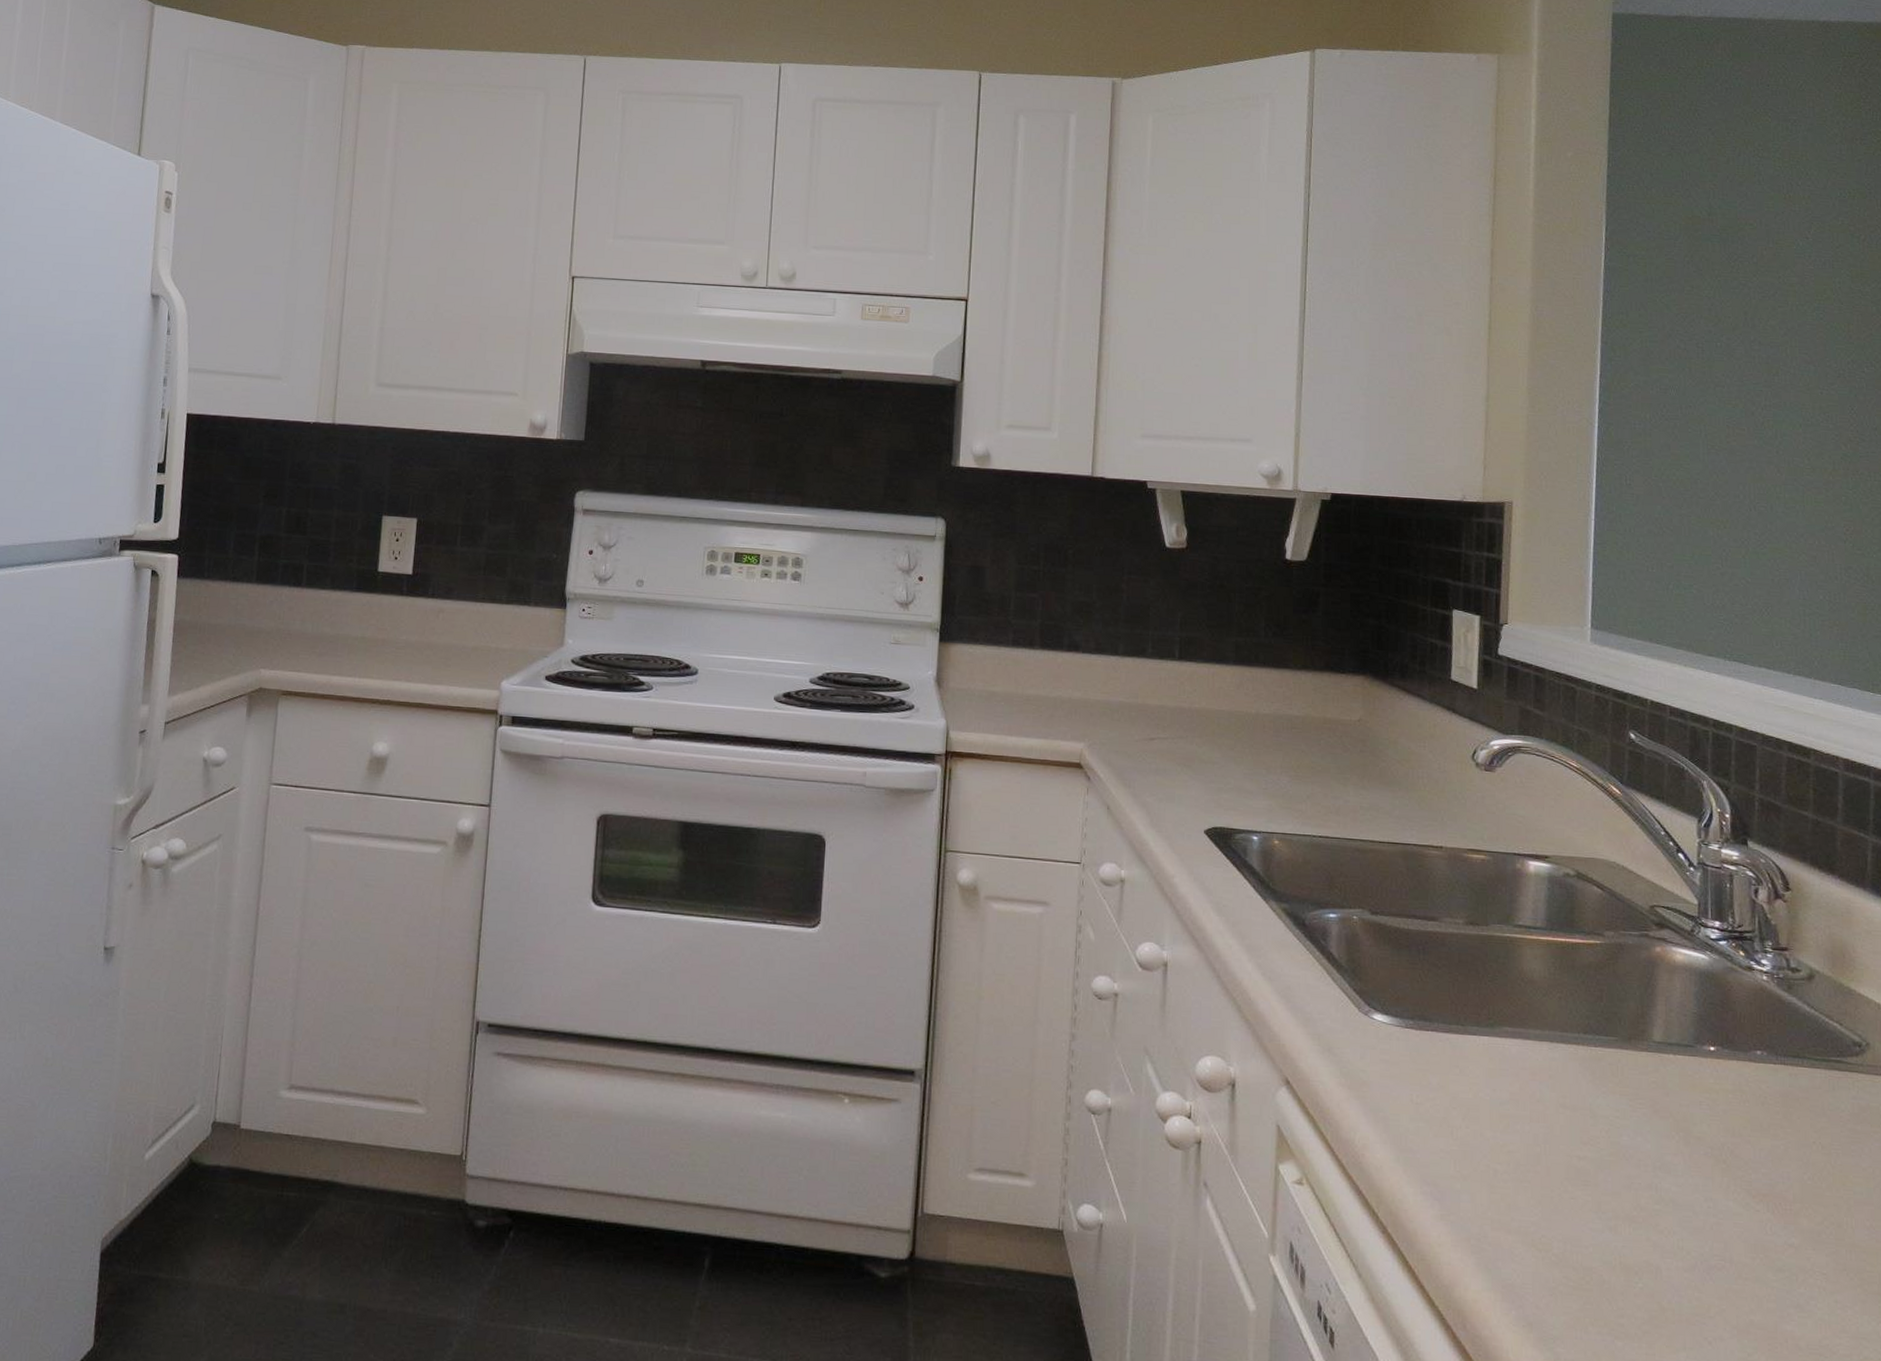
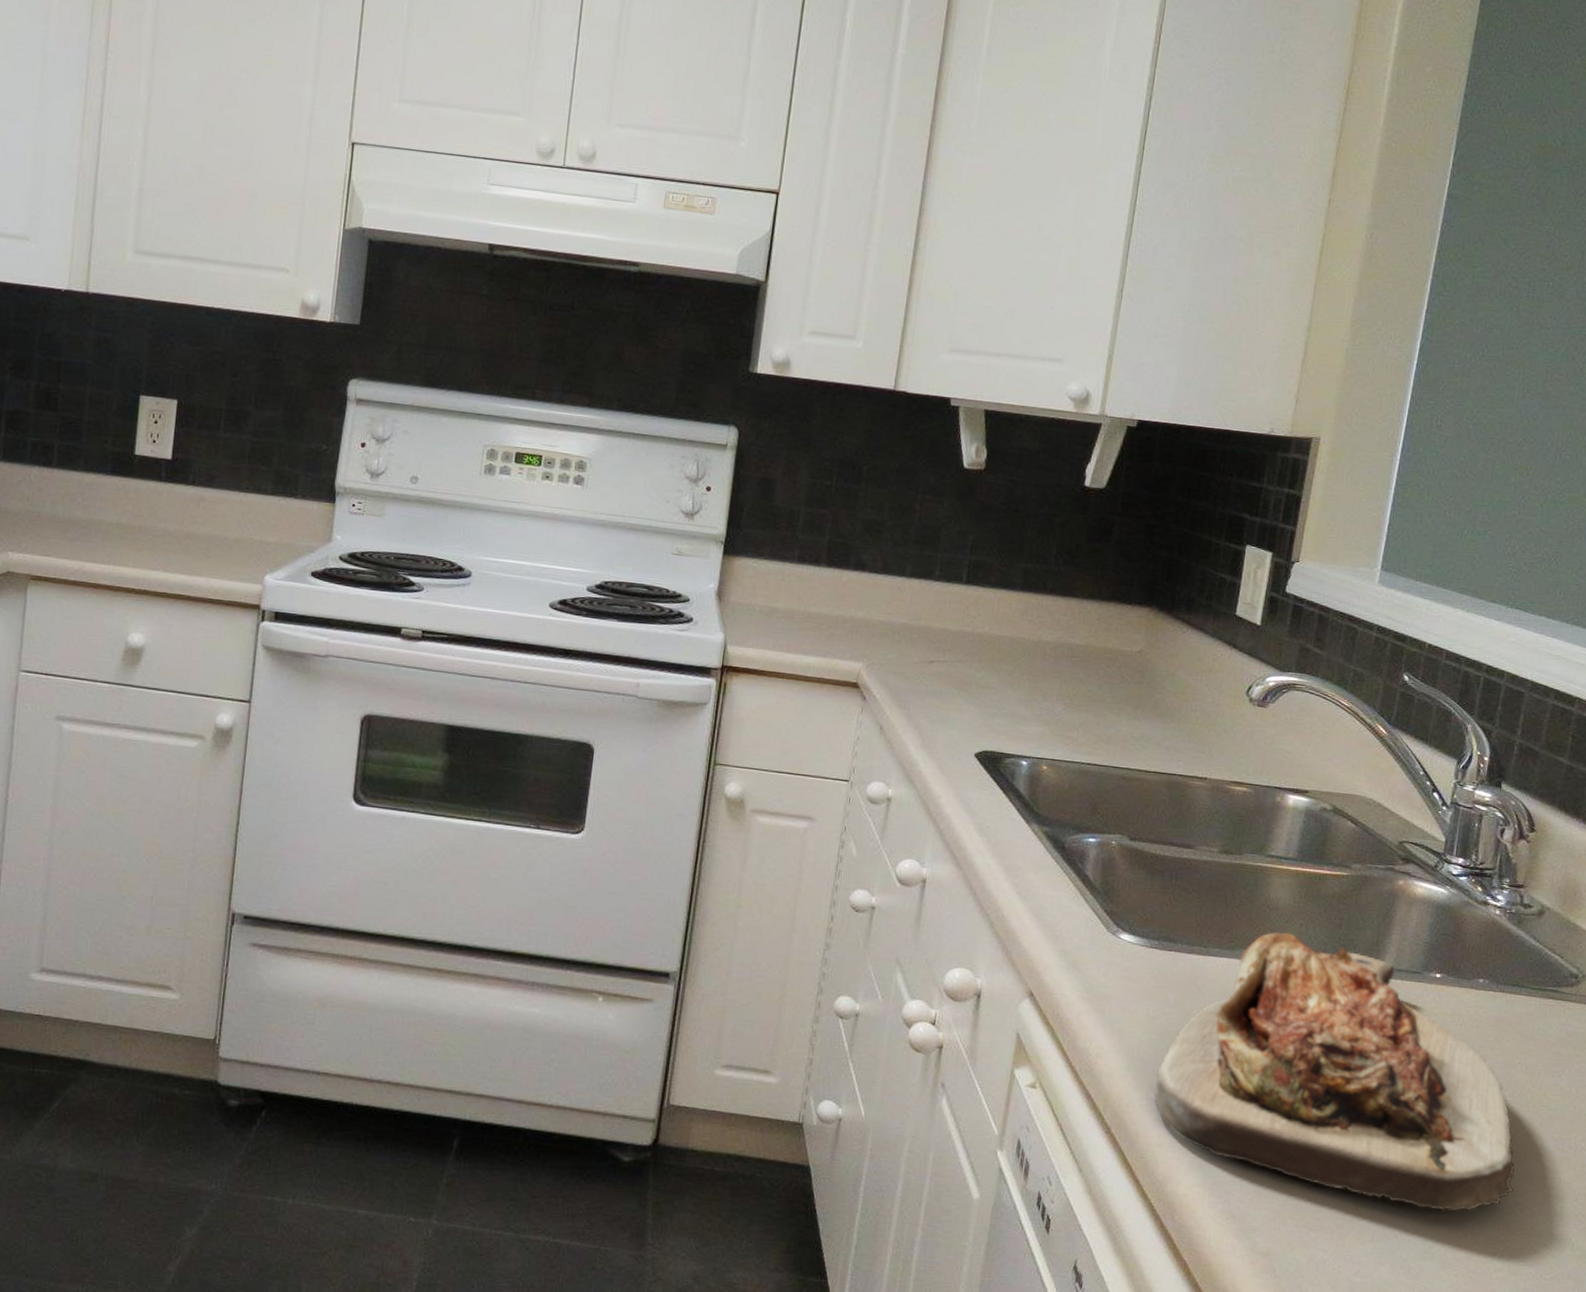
cutting board: none [1429,1006,1832,1313] -> present [1154,931,1515,1212]

